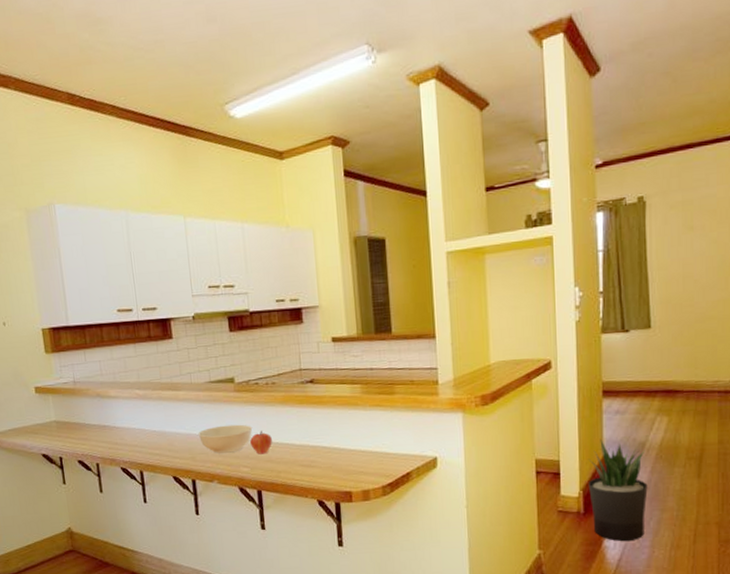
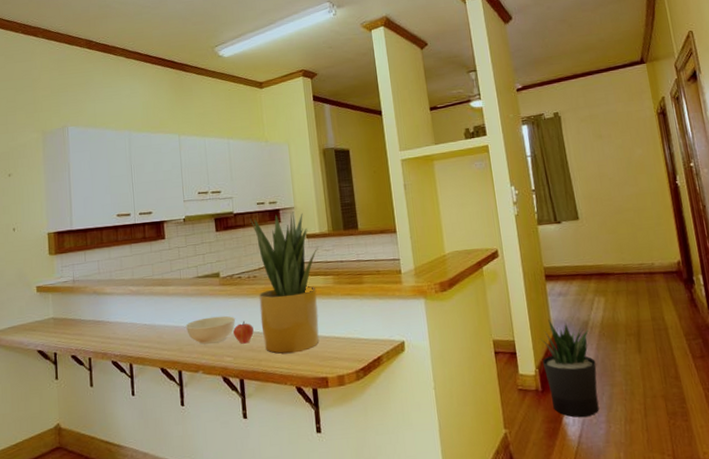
planter: none [267,311,345,466] -> present [249,211,319,354]

